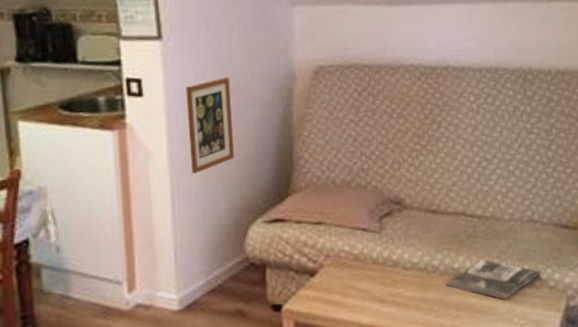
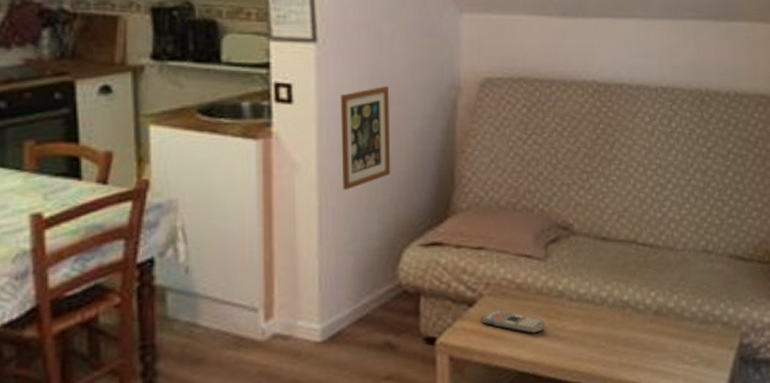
remote control: none [323,279,382,300] -> present [482,310,546,334]
magazine: present [446,260,541,300] -> none [614,292,715,336]

